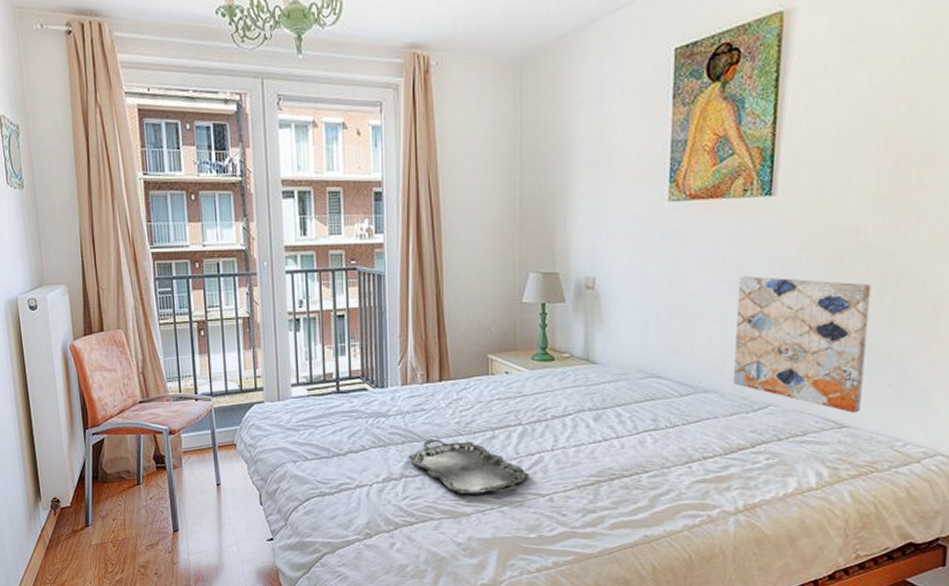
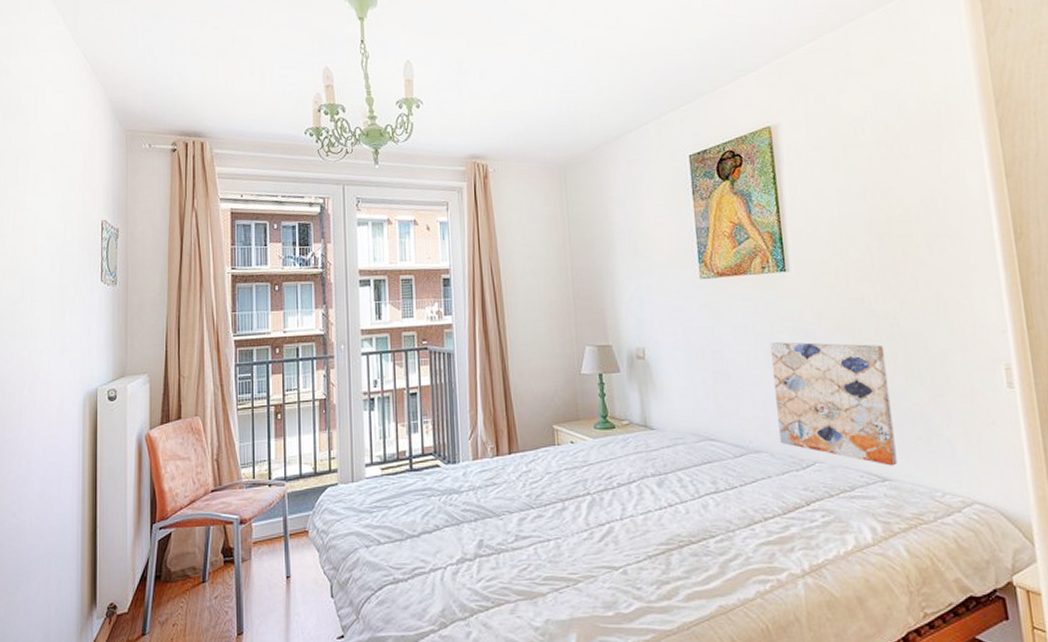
serving tray: present [409,439,530,494] -> none [482,514,602,571]

